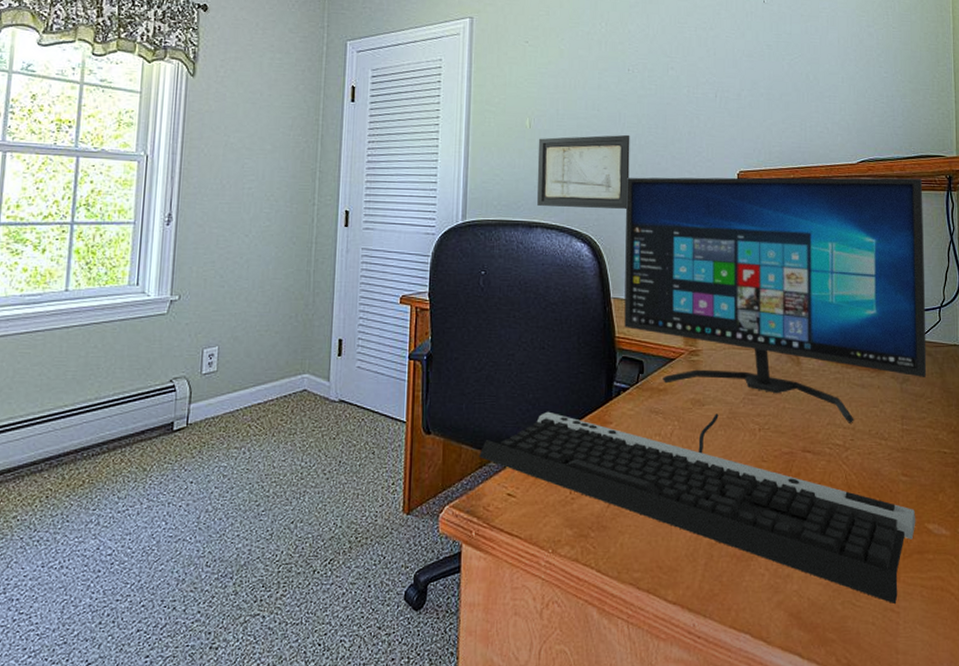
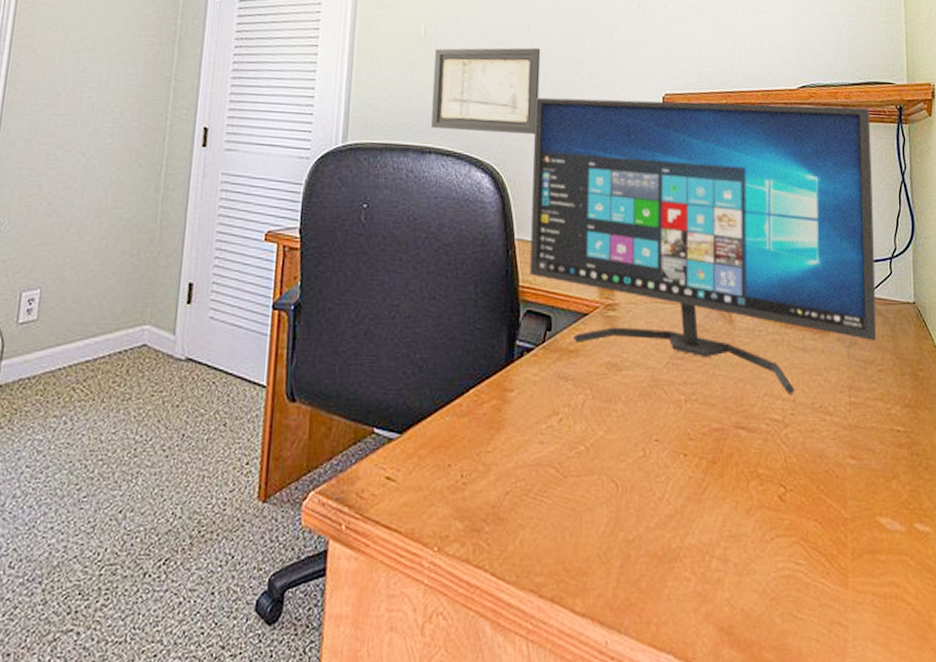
keyboard: present [479,411,916,605] -> none [353,375,866,617]

